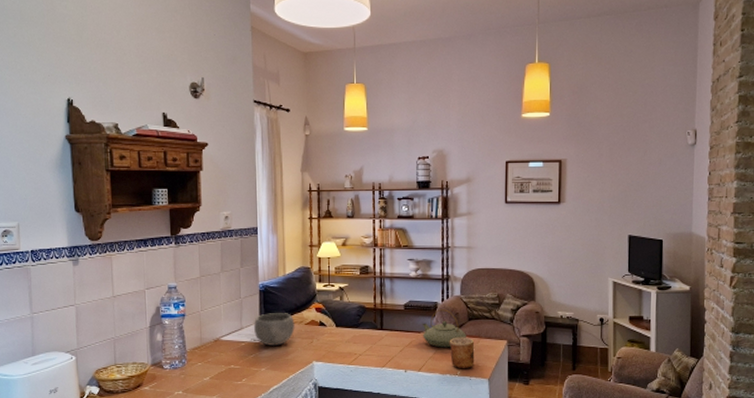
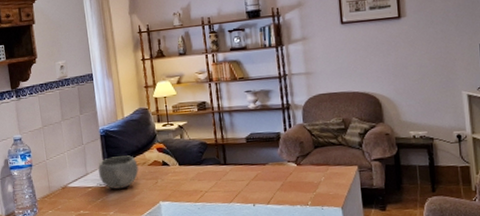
teapot: present [422,309,466,348] -> none [266,139,314,179]
cup: present [449,337,475,369] -> none [296,165,326,199]

